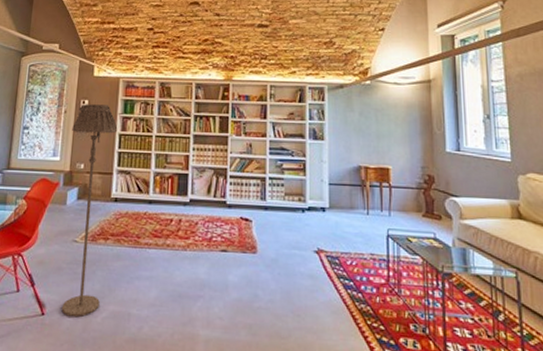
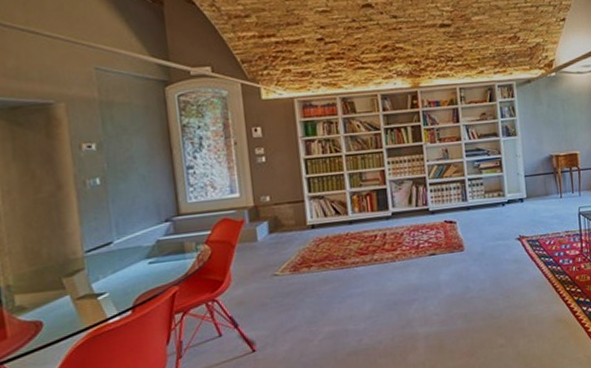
floor lamp: present [61,104,118,318] -> none [247,129,314,347]

